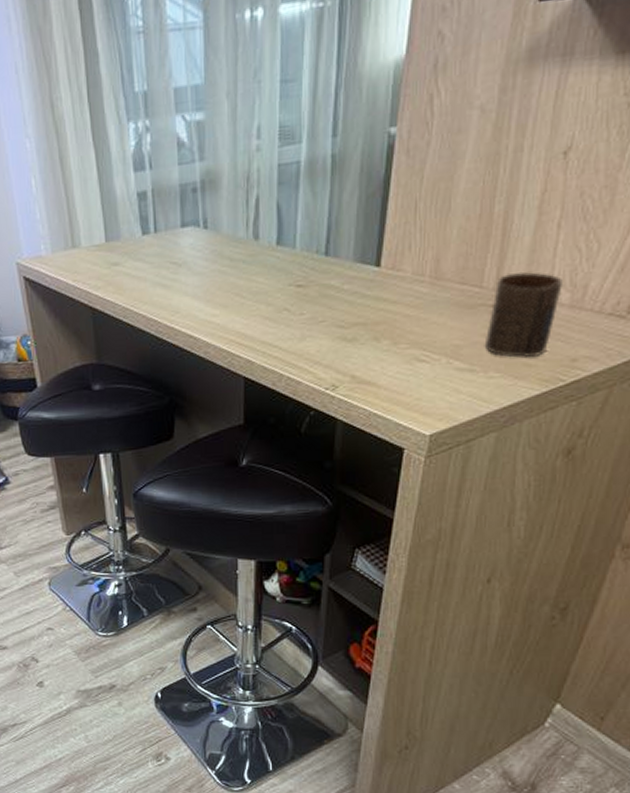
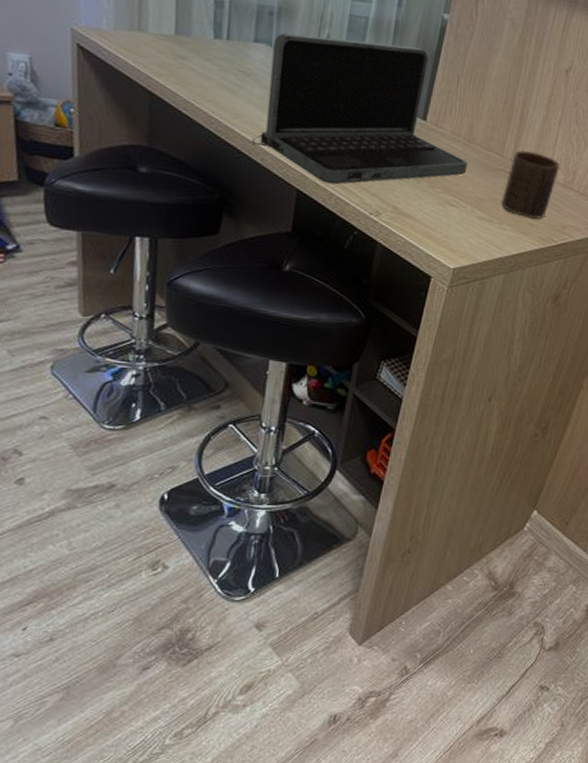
laptop: none [193,180,437,365] -> present [252,32,468,185]

